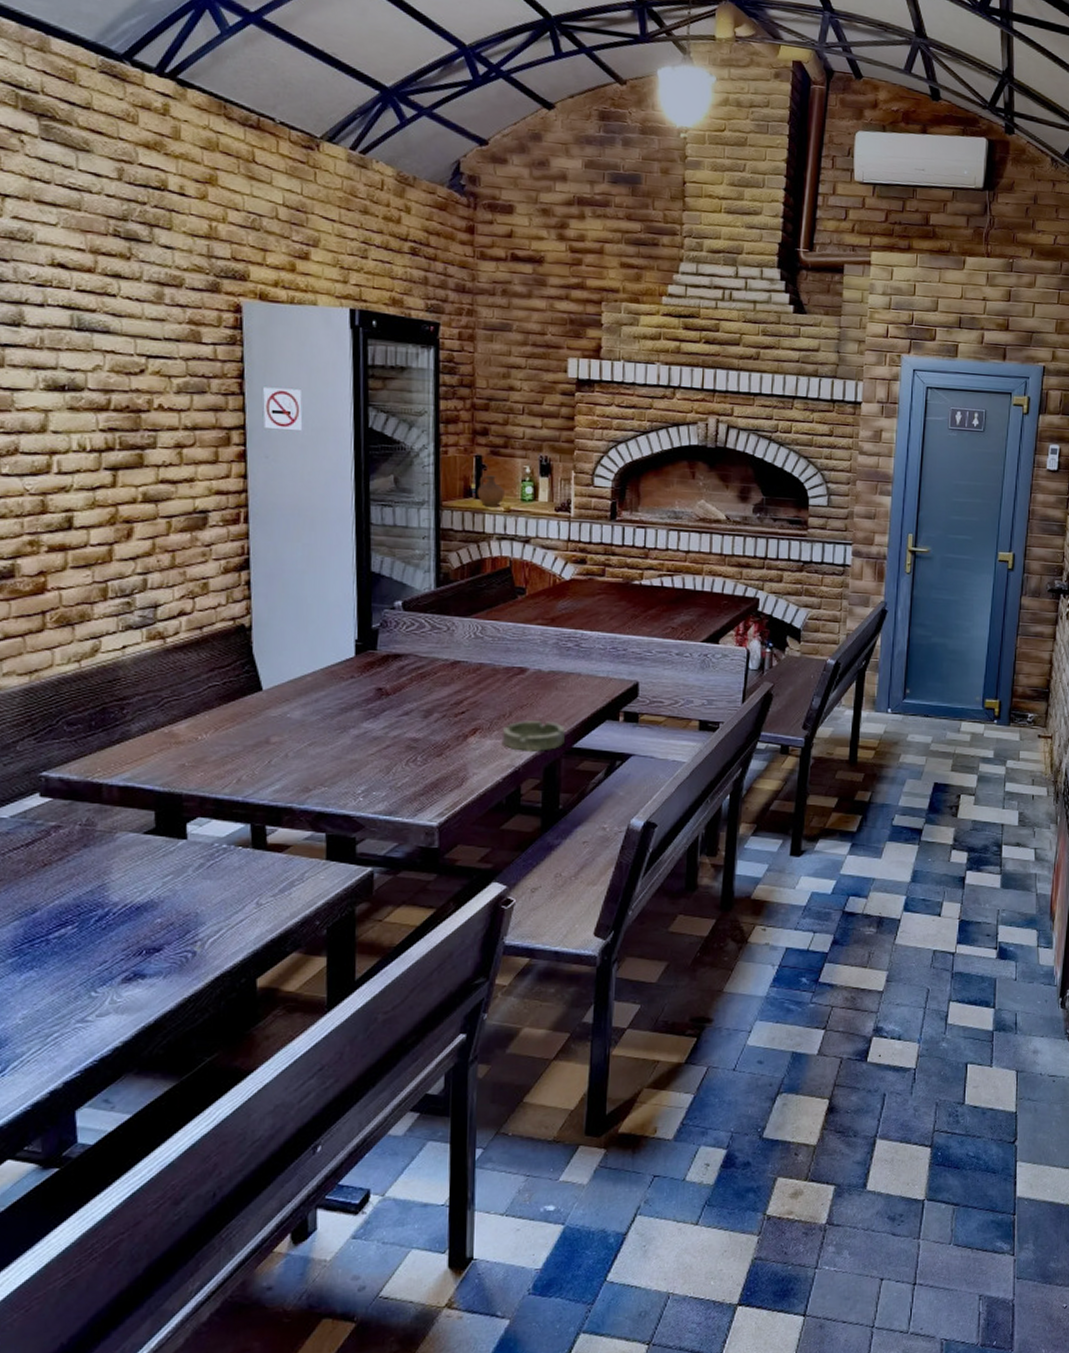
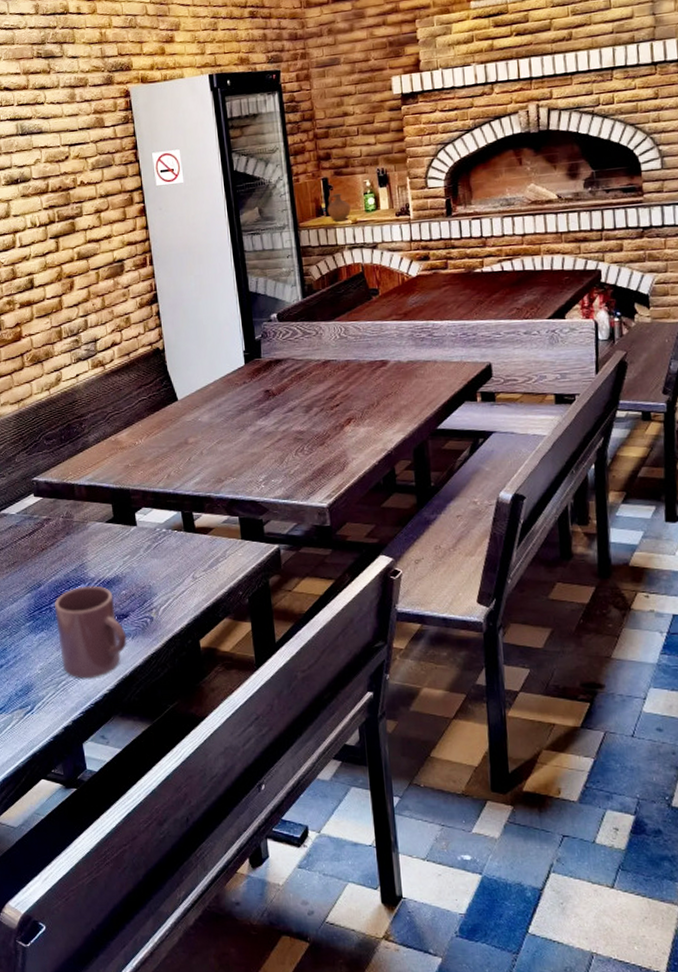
cup: none [53,912,156,1029] -> present [54,585,127,679]
ashtray: present [502,721,565,751] -> none [372,406,429,436]

